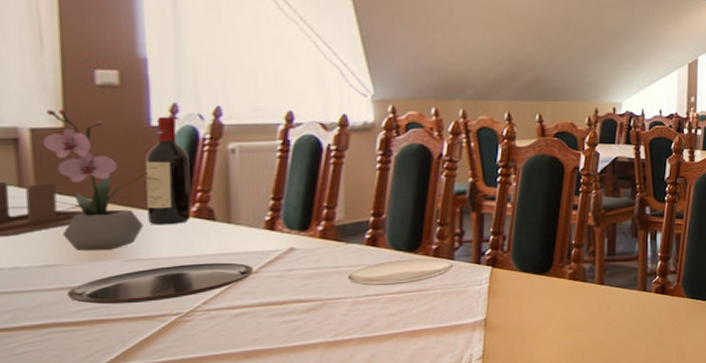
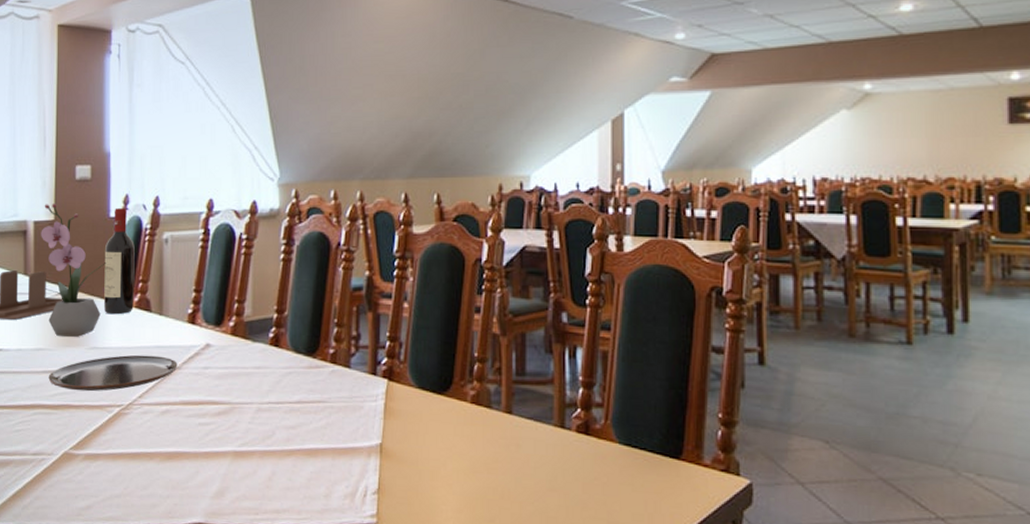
plate: present [348,257,454,286] -> none [253,363,350,393]

